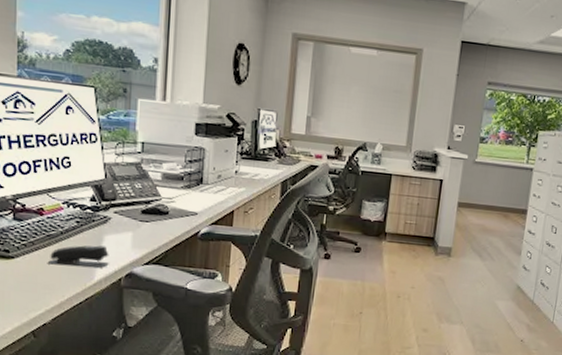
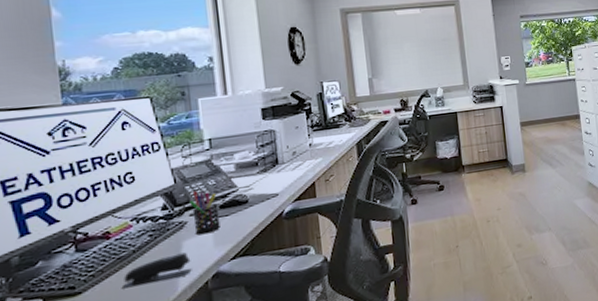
pen holder: none [116,190,141,234] -> present [190,191,220,235]

